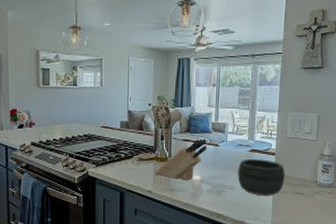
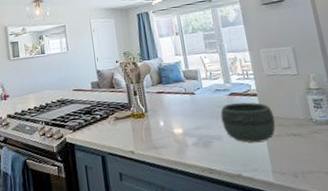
knife block: present [155,138,208,180] -> none [134,88,184,136]

